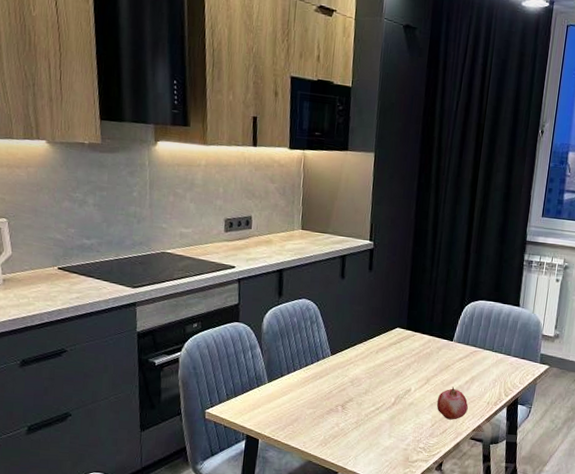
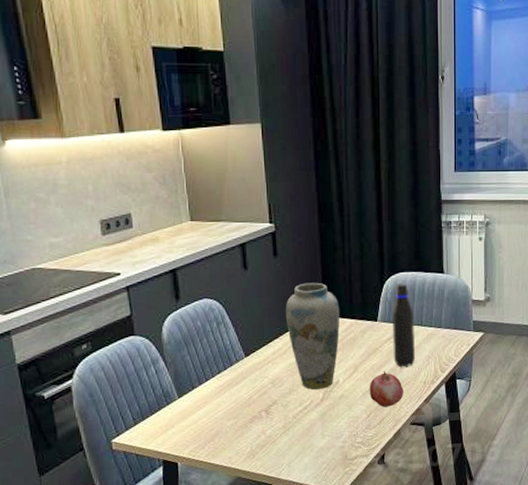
vase: none [371,297,421,395] -> present [285,282,340,390]
water bottle: none [463,310,487,387] -> present [391,283,416,368]

